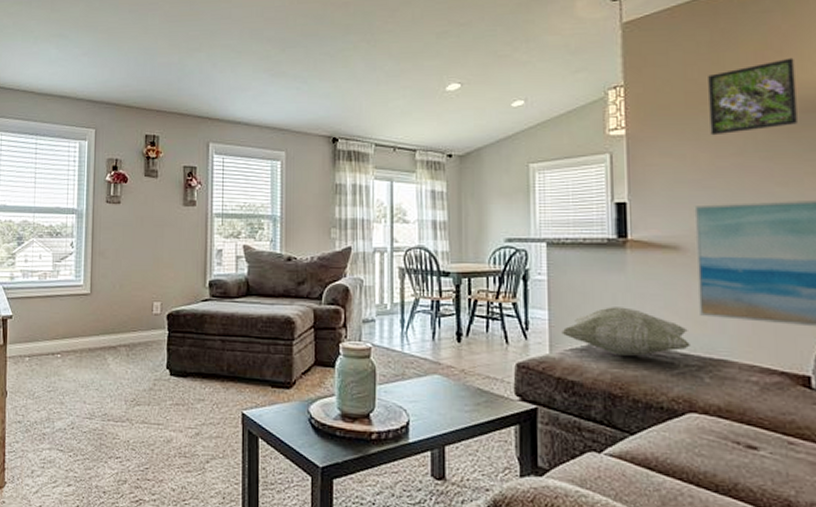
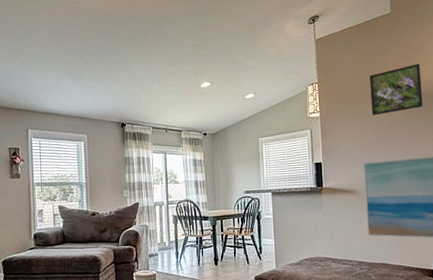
decorative pillow: present [562,307,690,357] -> none [283,233,363,267]

